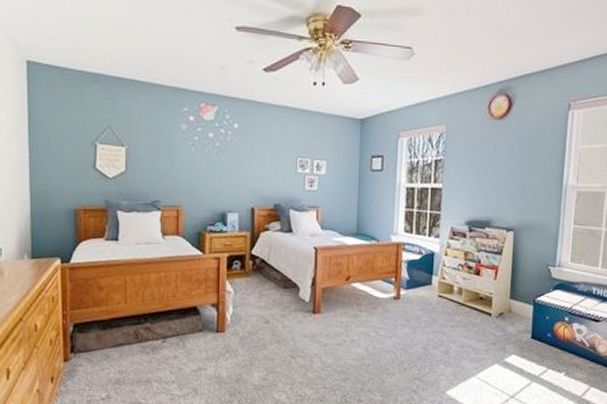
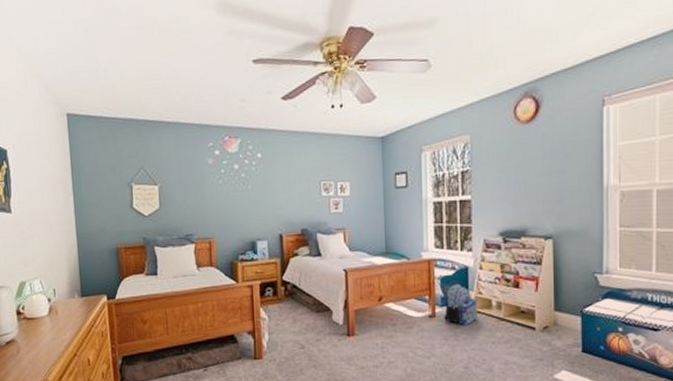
backpack: none [408,267,440,308] -> present [444,283,477,325]

